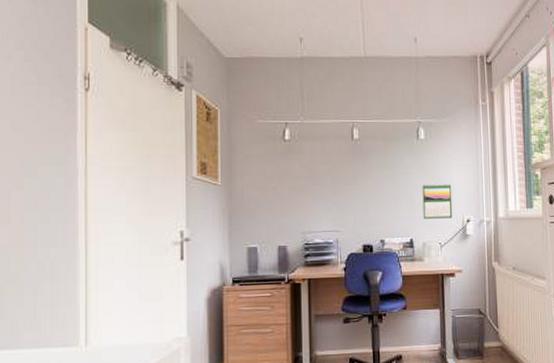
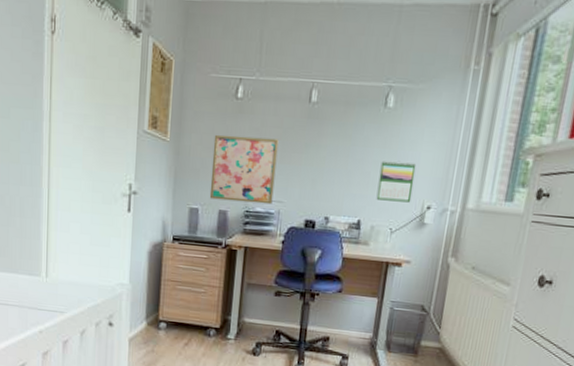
wall art: none [266,174,330,237] -> present [209,134,279,205]

